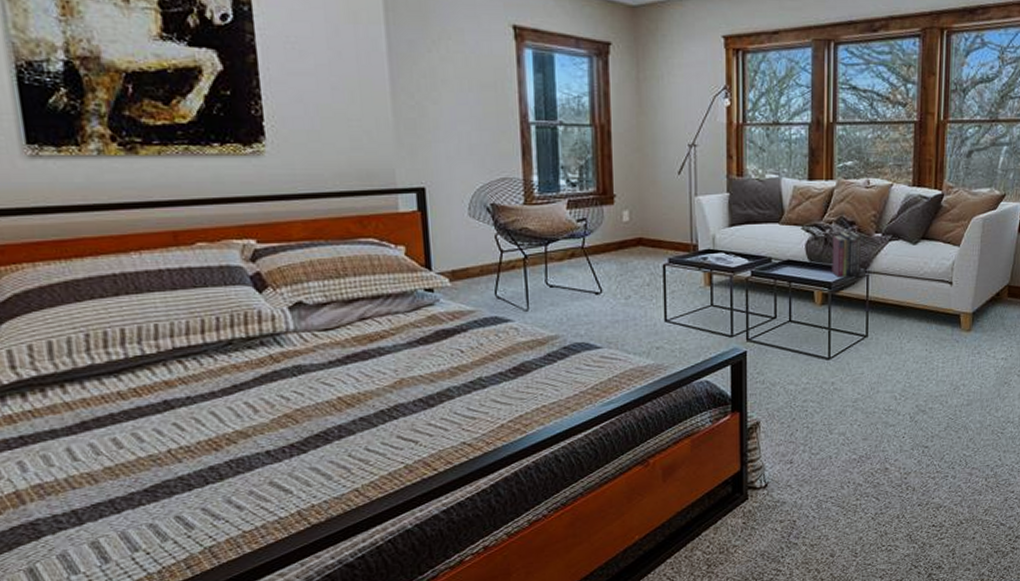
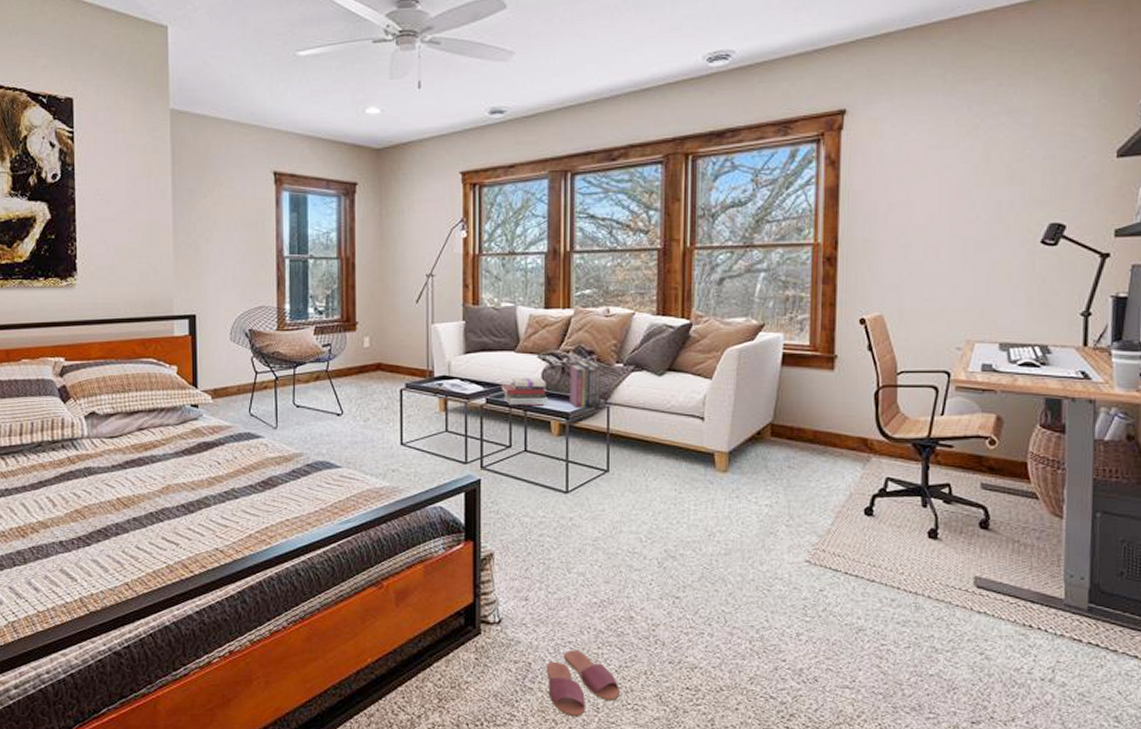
books: none [766,249,811,277] -> present [501,378,548,406]
slippers: none [810,503,875,564] -> present [547,650,619,716]

